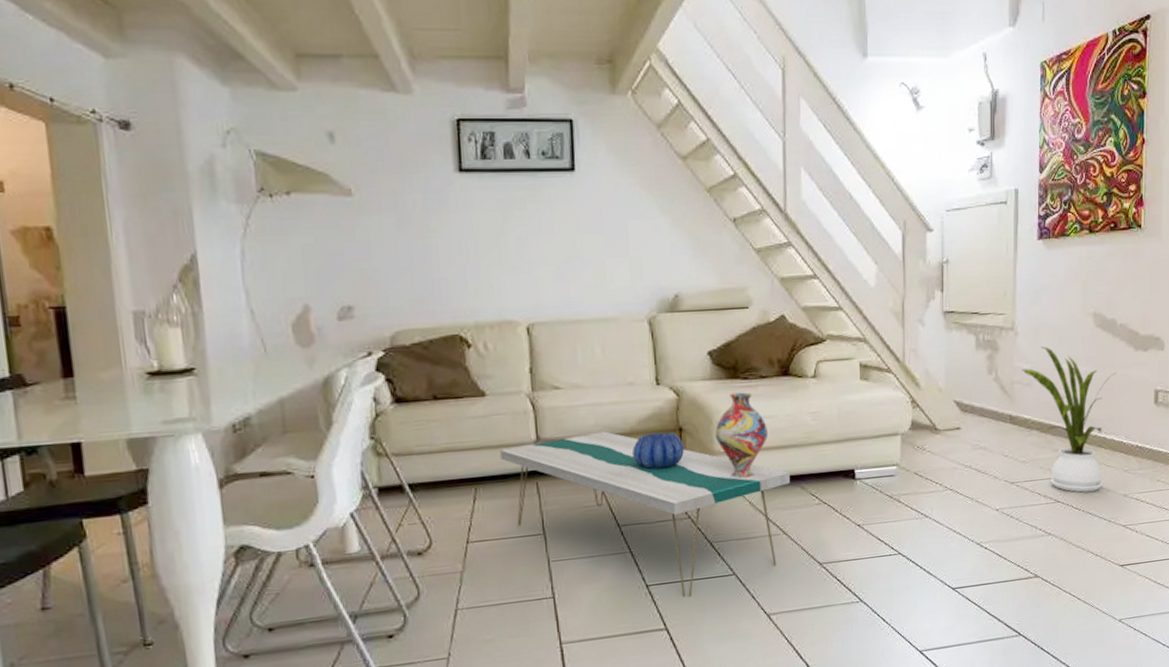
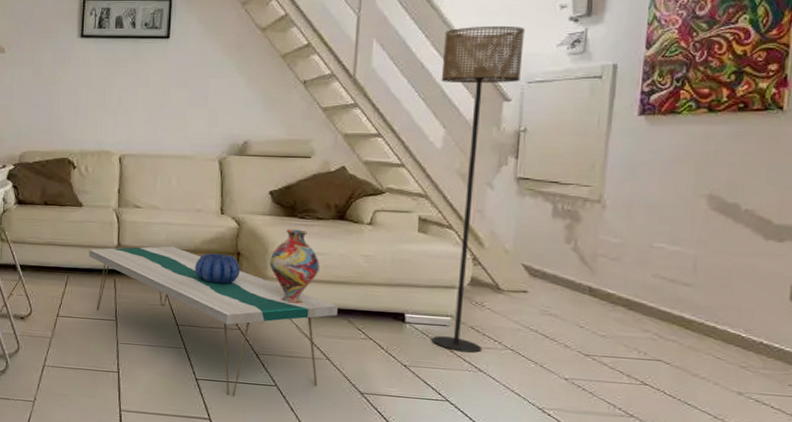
floor lamp: none [869,150,940,501] -> present [431,25,525,353]
house plant: present [1022,346,1117,493] -> none [608,222,738,382]

